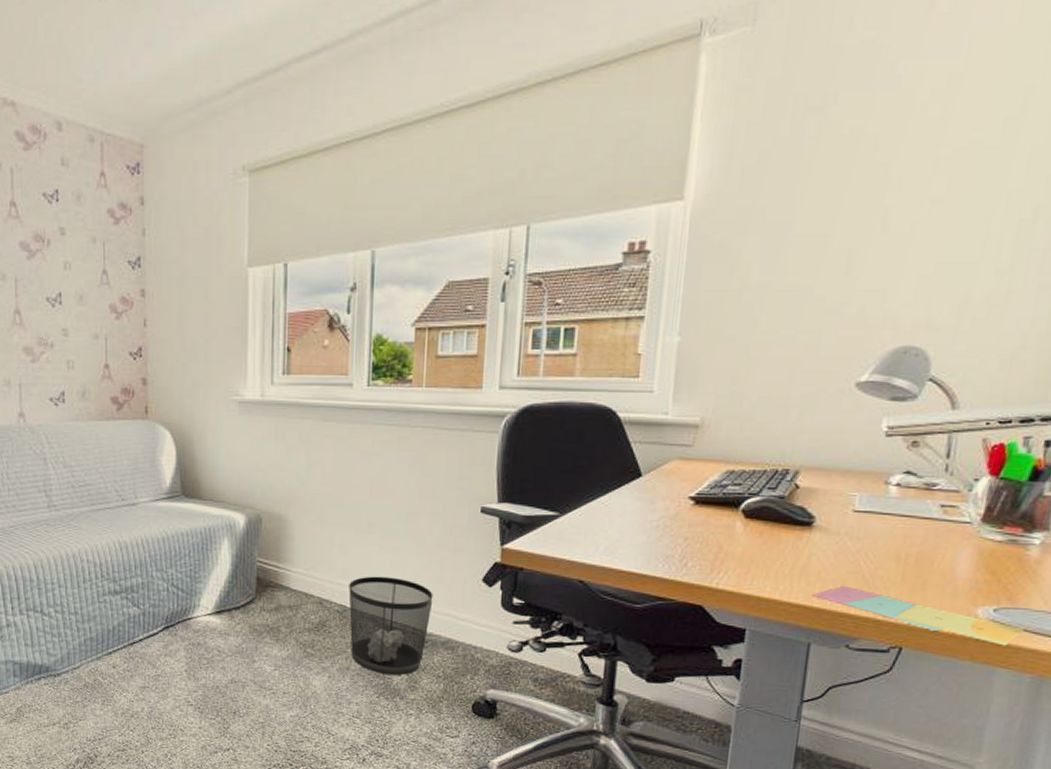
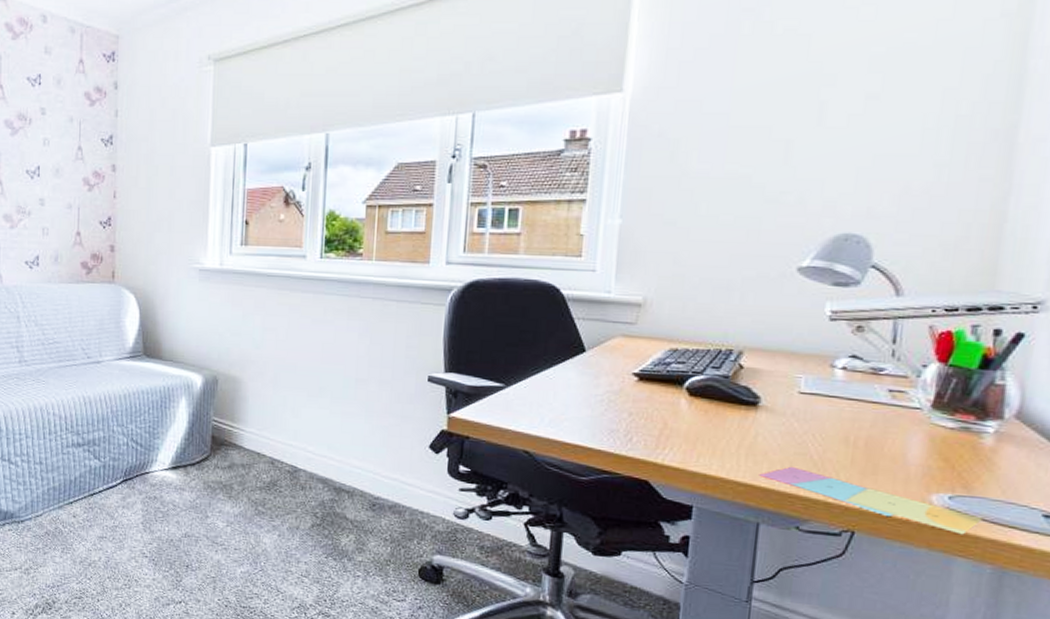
waste bin: present [348,576,433,676] -> none [299,438,381,537]

